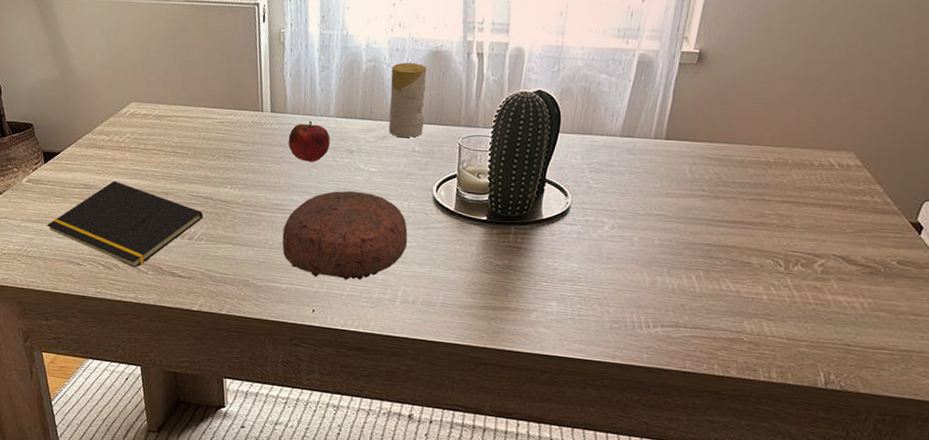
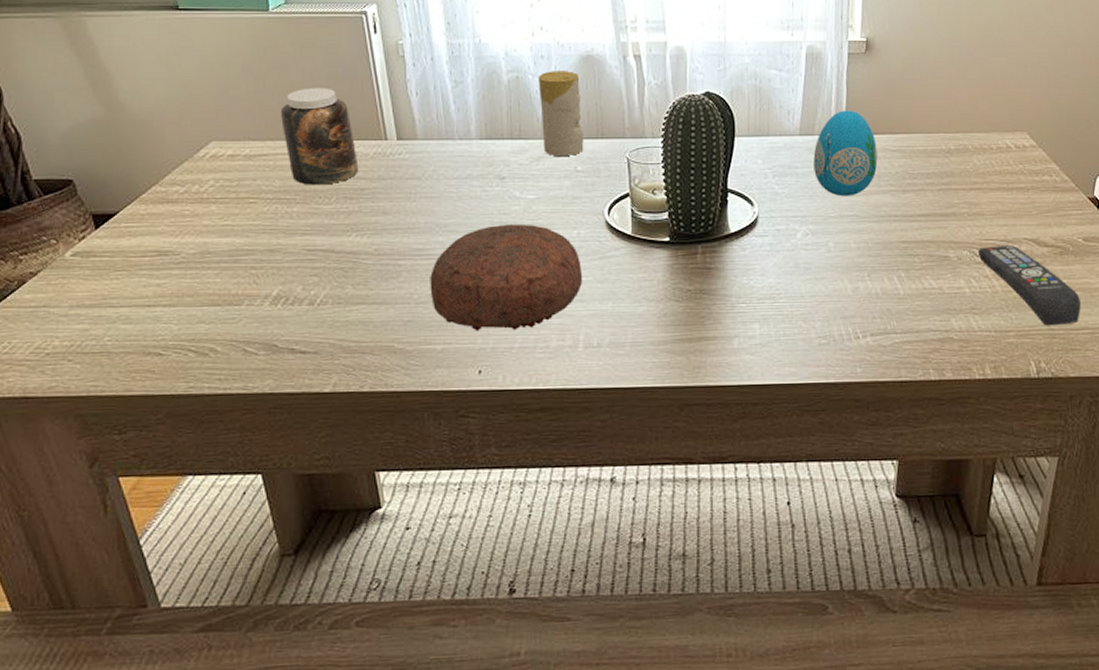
notepad: present [46,180,204,268] -> none [106,242,325,350]
jar: none [184,64,239,144] -> present [280,88,359,185]
fruit: present [288,120,330,162] -> none [423,145,475,195]
decorative egg: none [629,116,695,197] -> present [813,110,878,197]
remote control: none [781,258,884,343] -> present [977,245,1081,326]

